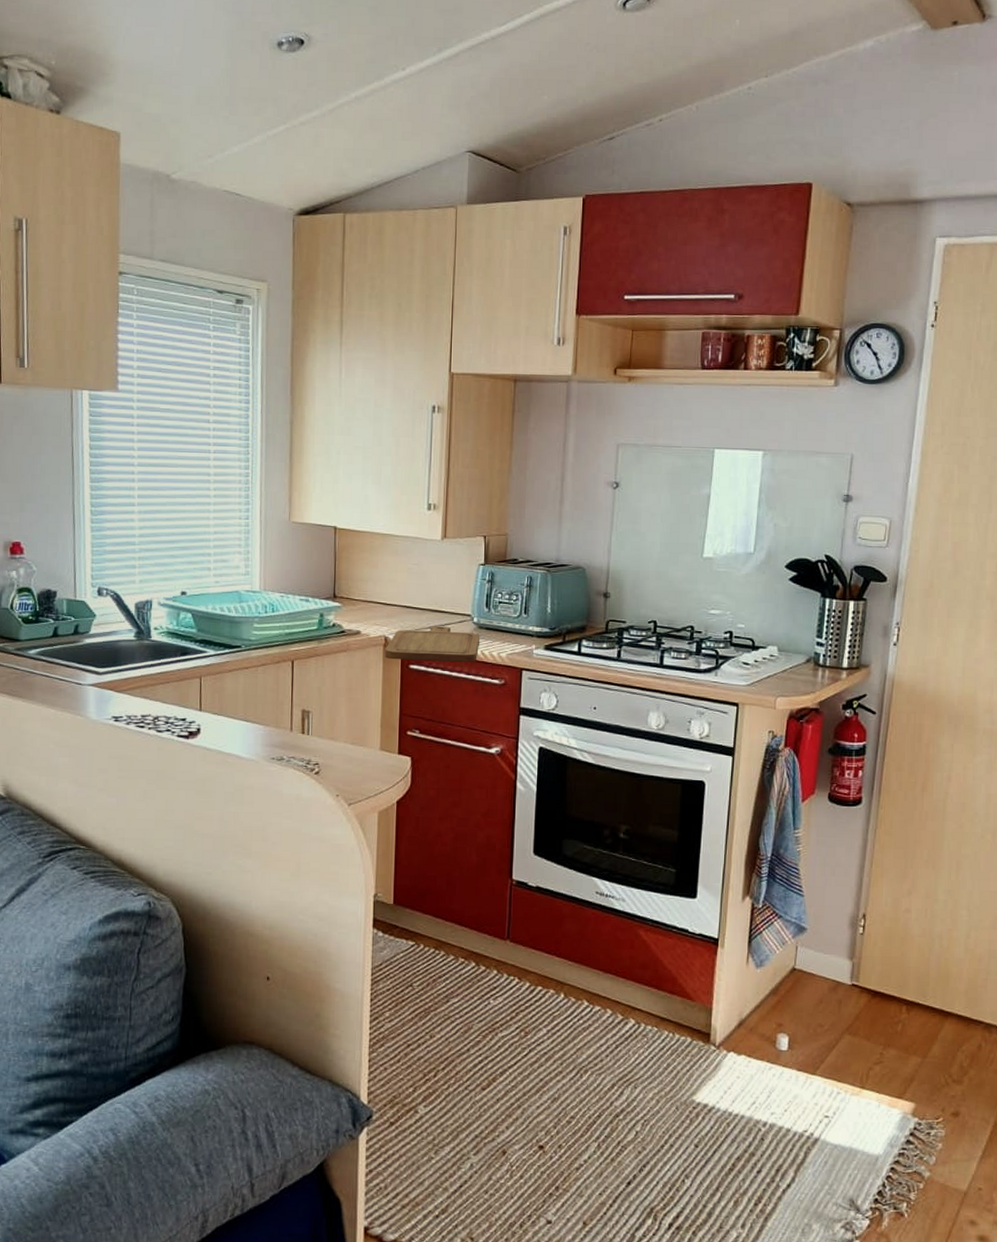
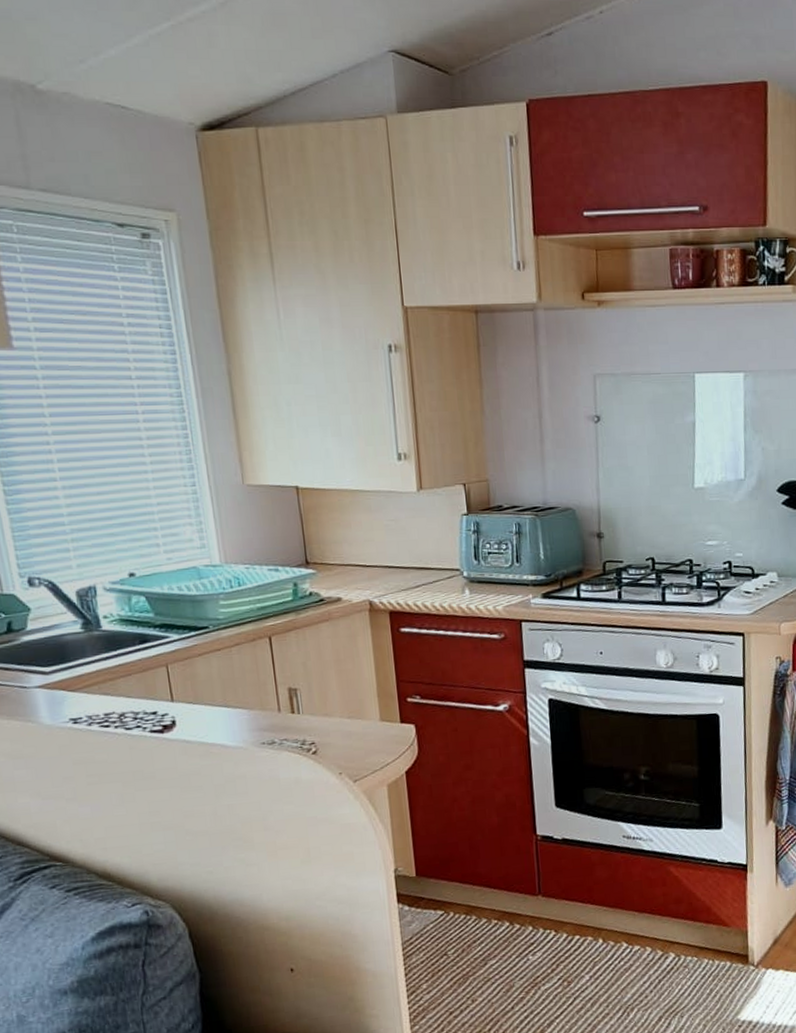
chopping board: present [384,626,481,663] -> none [370,583,473,625]

